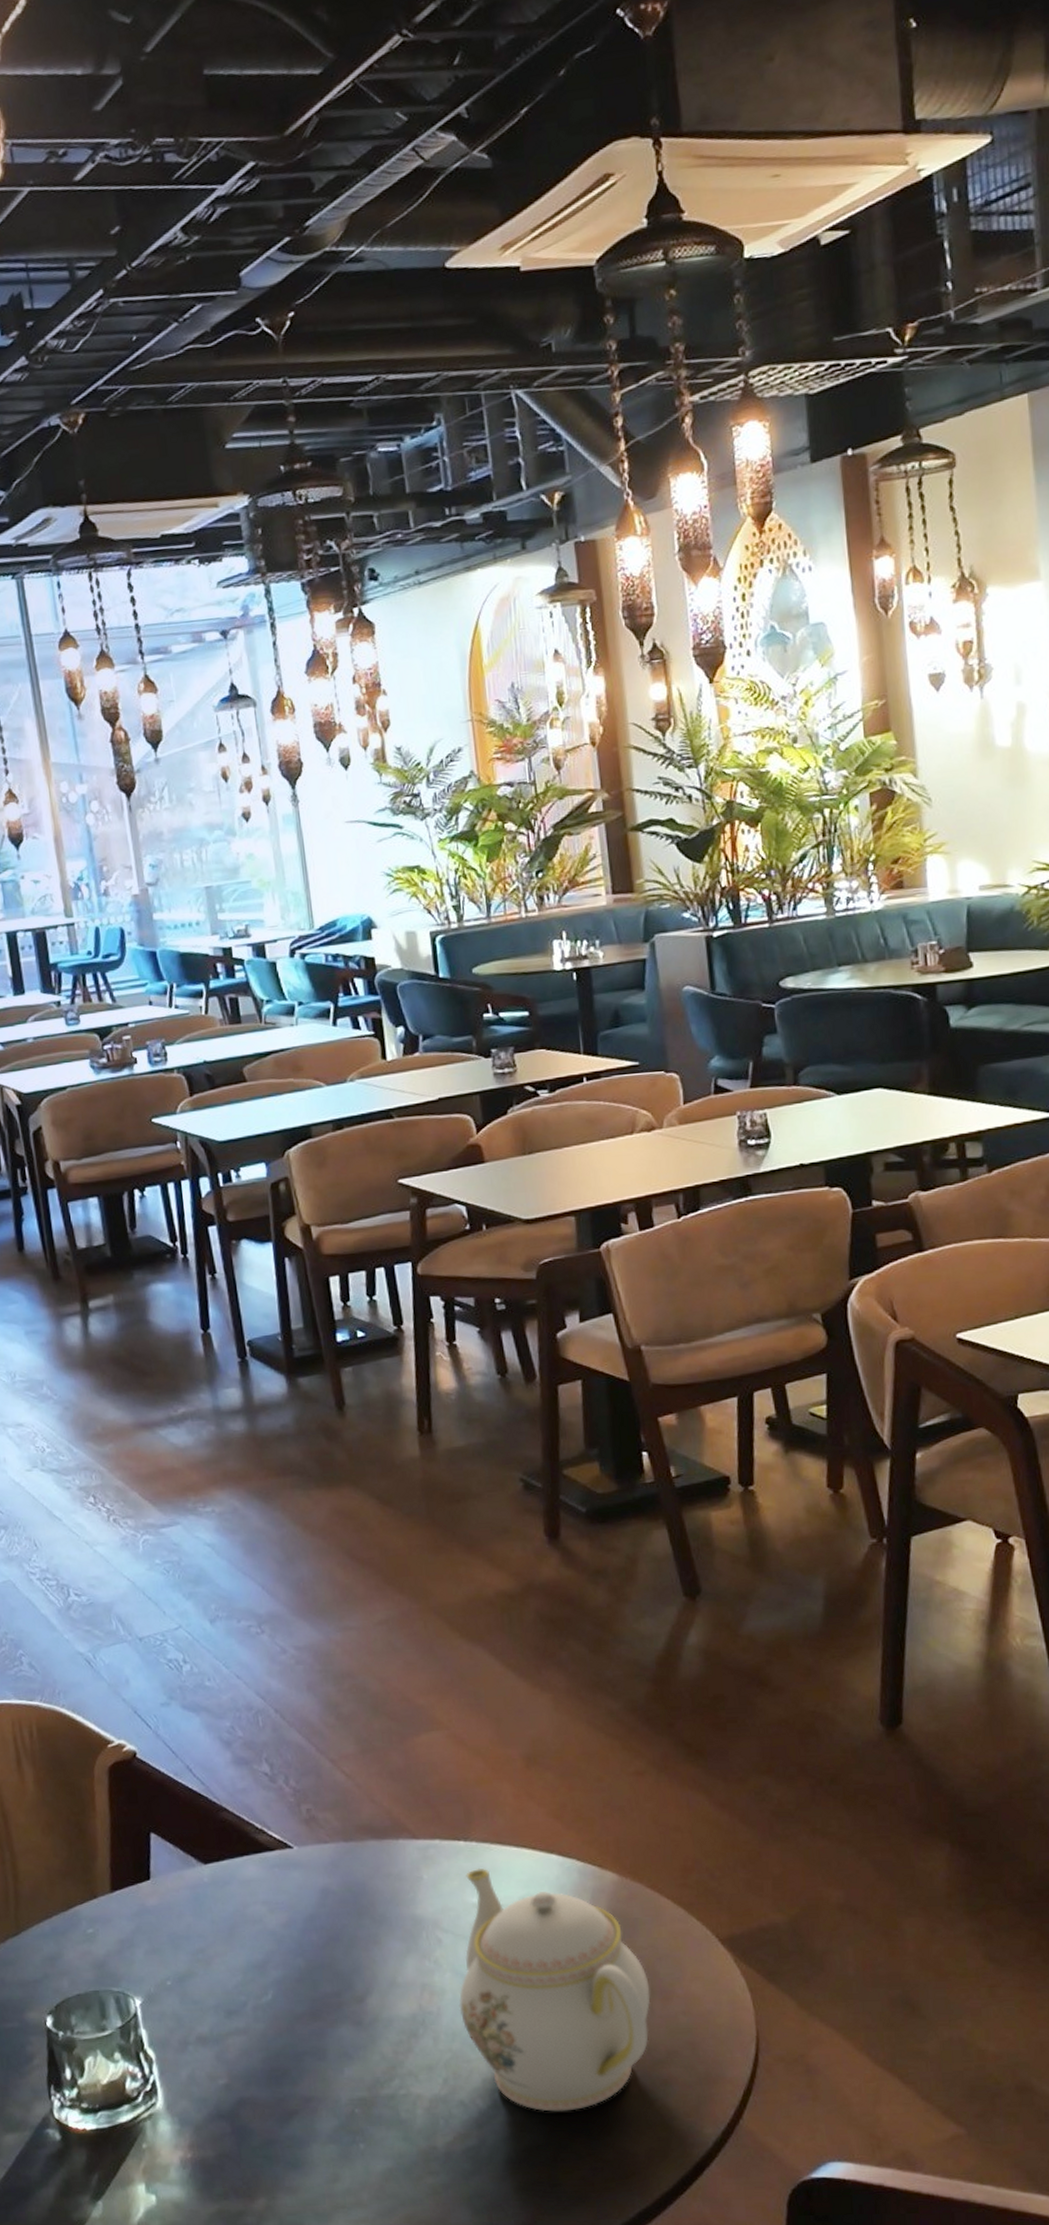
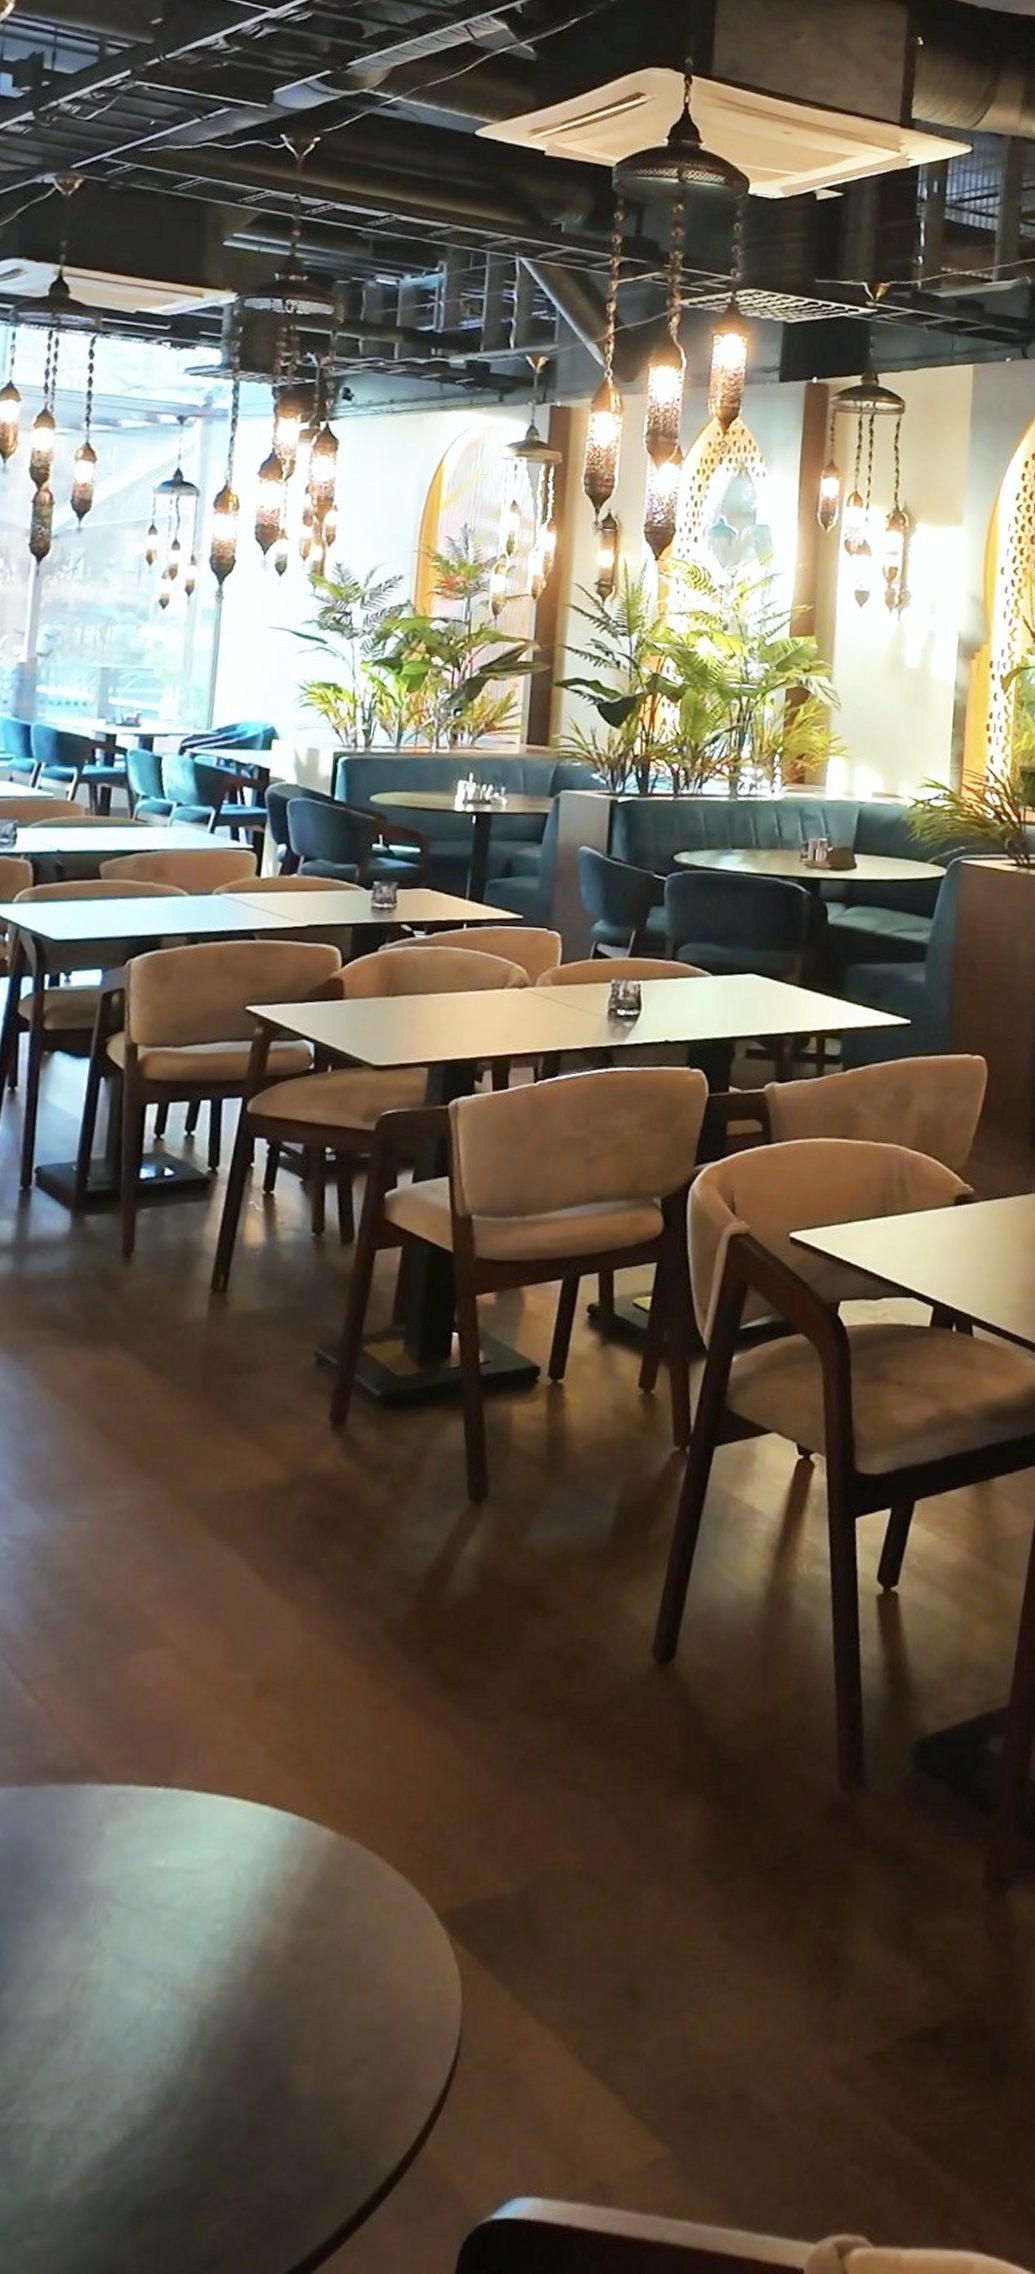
teapot: present [459,1868,651,2112] -> none [114,1822,348,2143]

